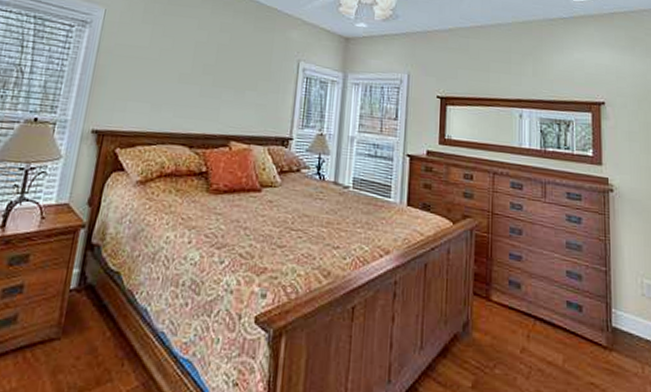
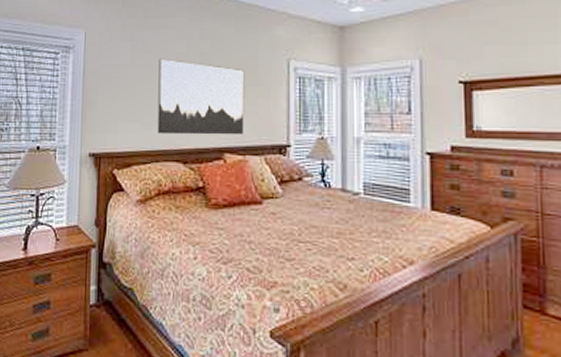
wall art: none [167,44,258,126] -> present [157,58,245,135]

